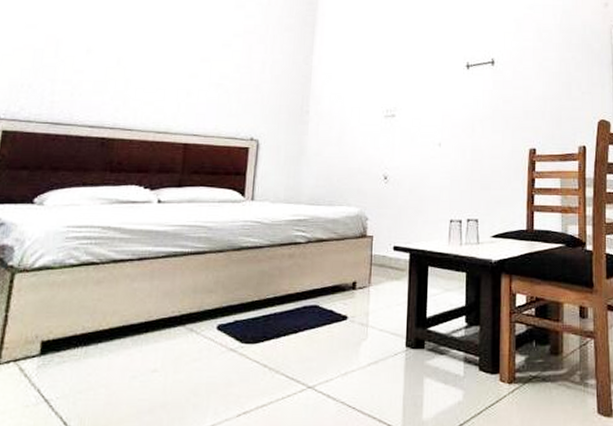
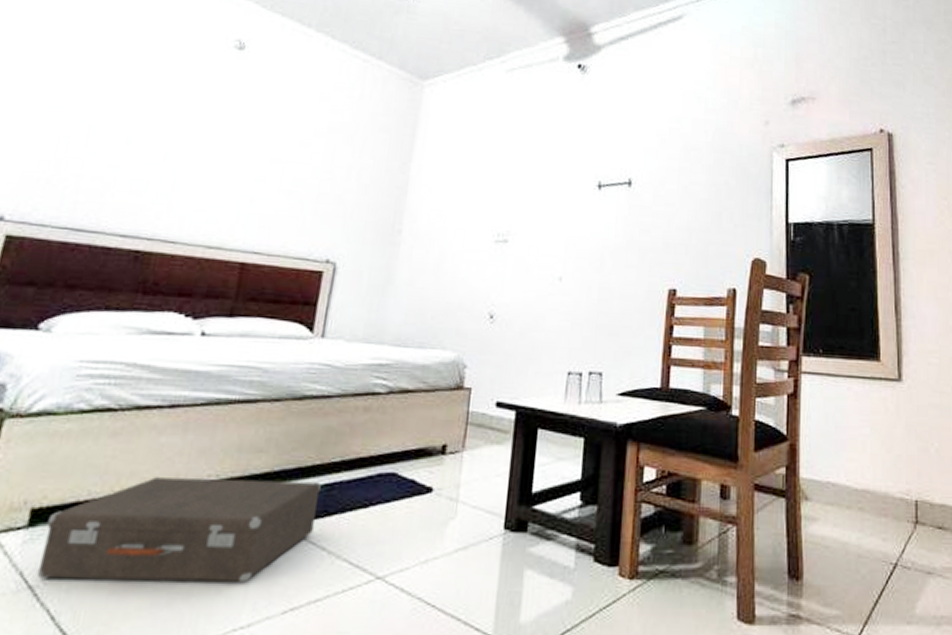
suitcase: none [50,314,260,394] -> present [36,477,321,582]

